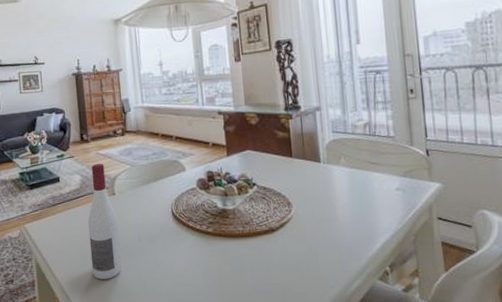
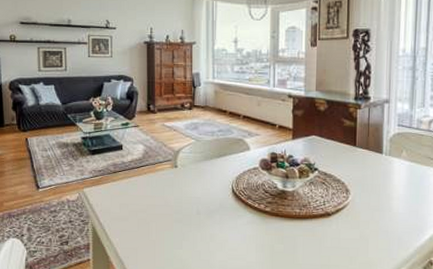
wine bottle: present [88,163,122,280] -> none [147,135,178,248]

